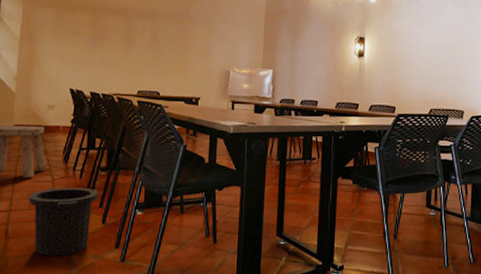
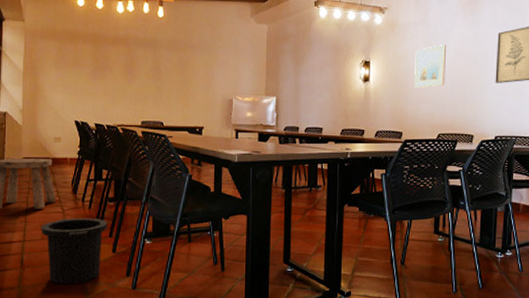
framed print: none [407,23,438,65] -> present [414,45,447,89]

